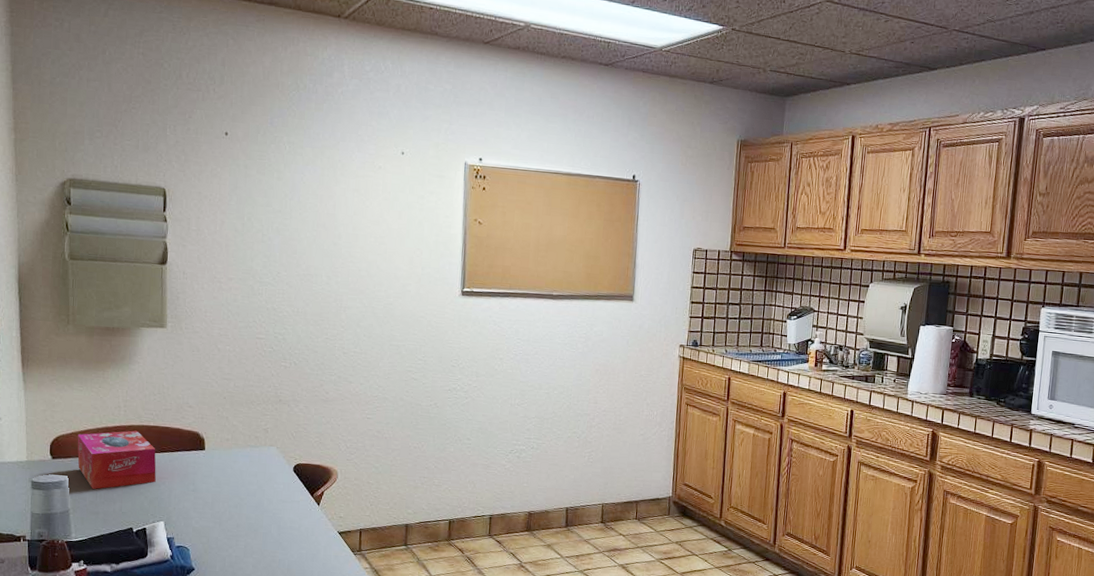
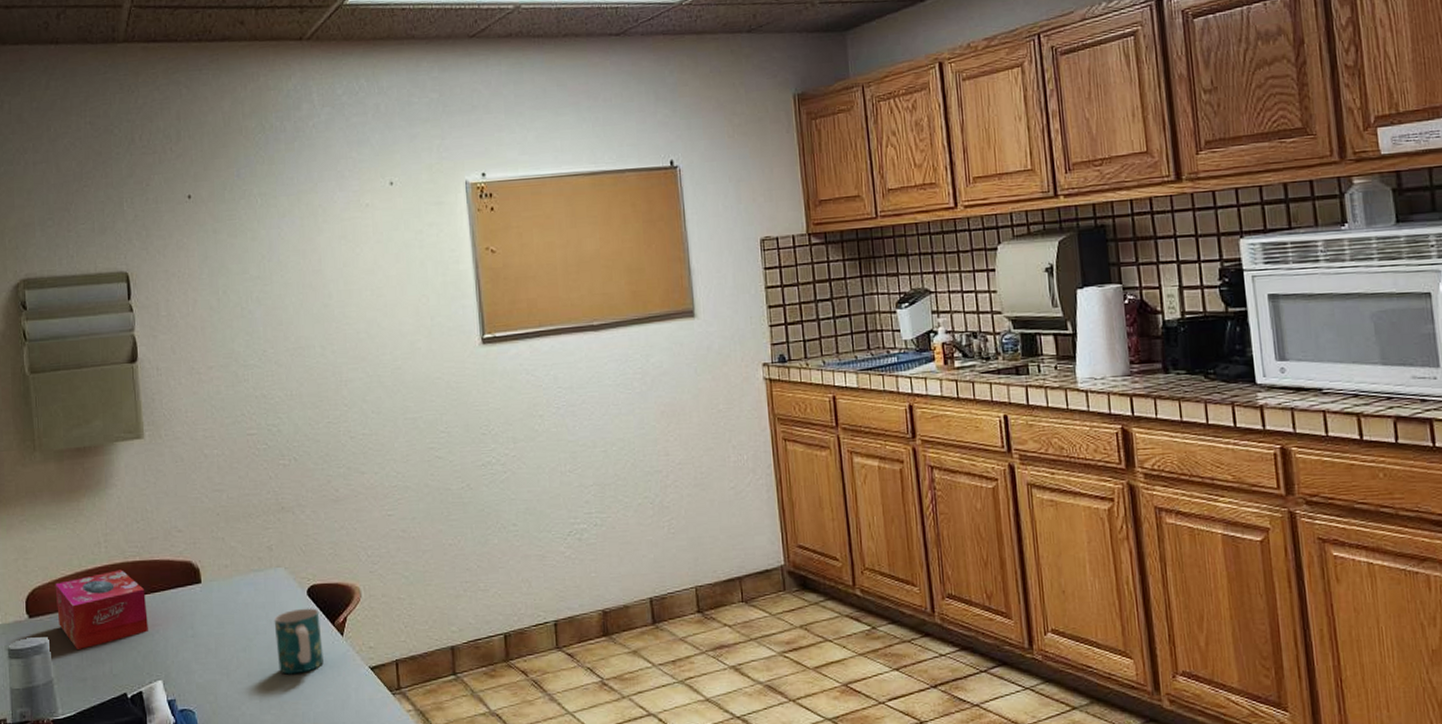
mug: none [263,480,302,530] -> present [274,608,323,675]

